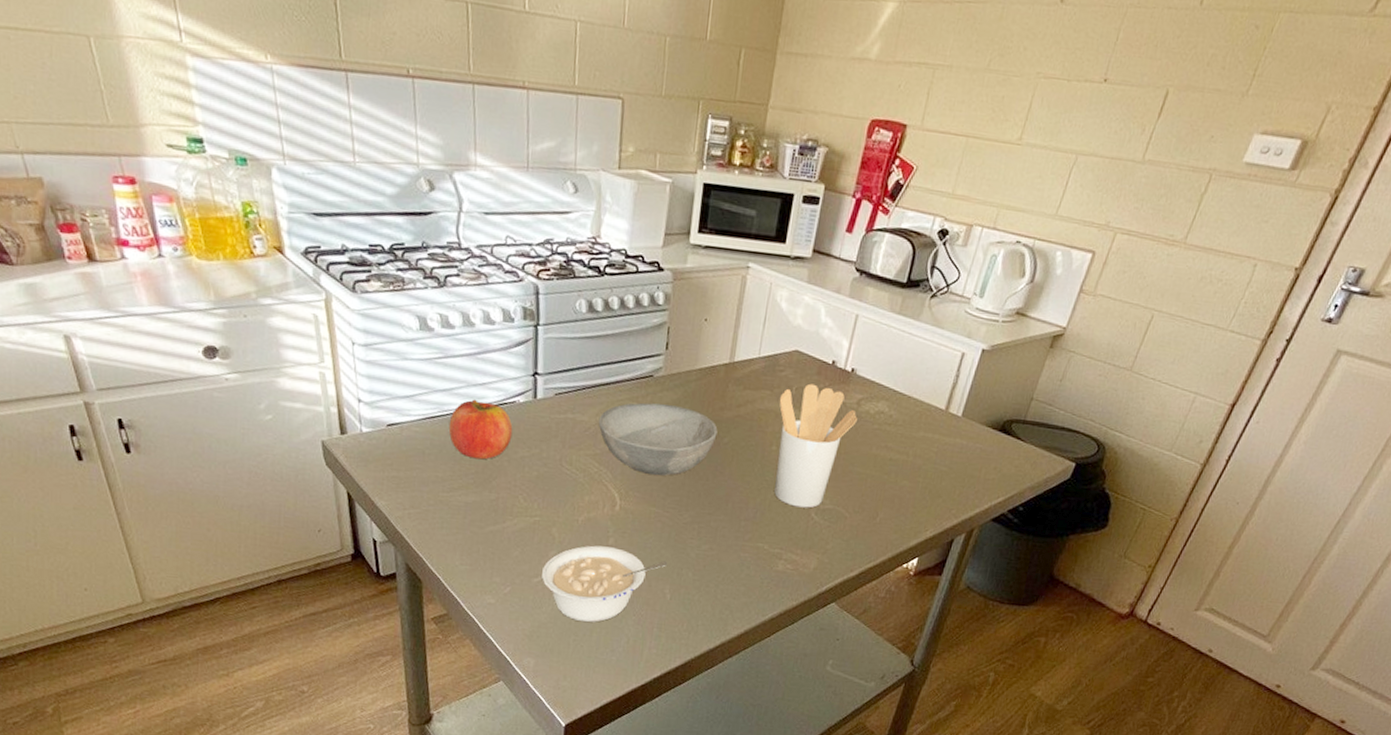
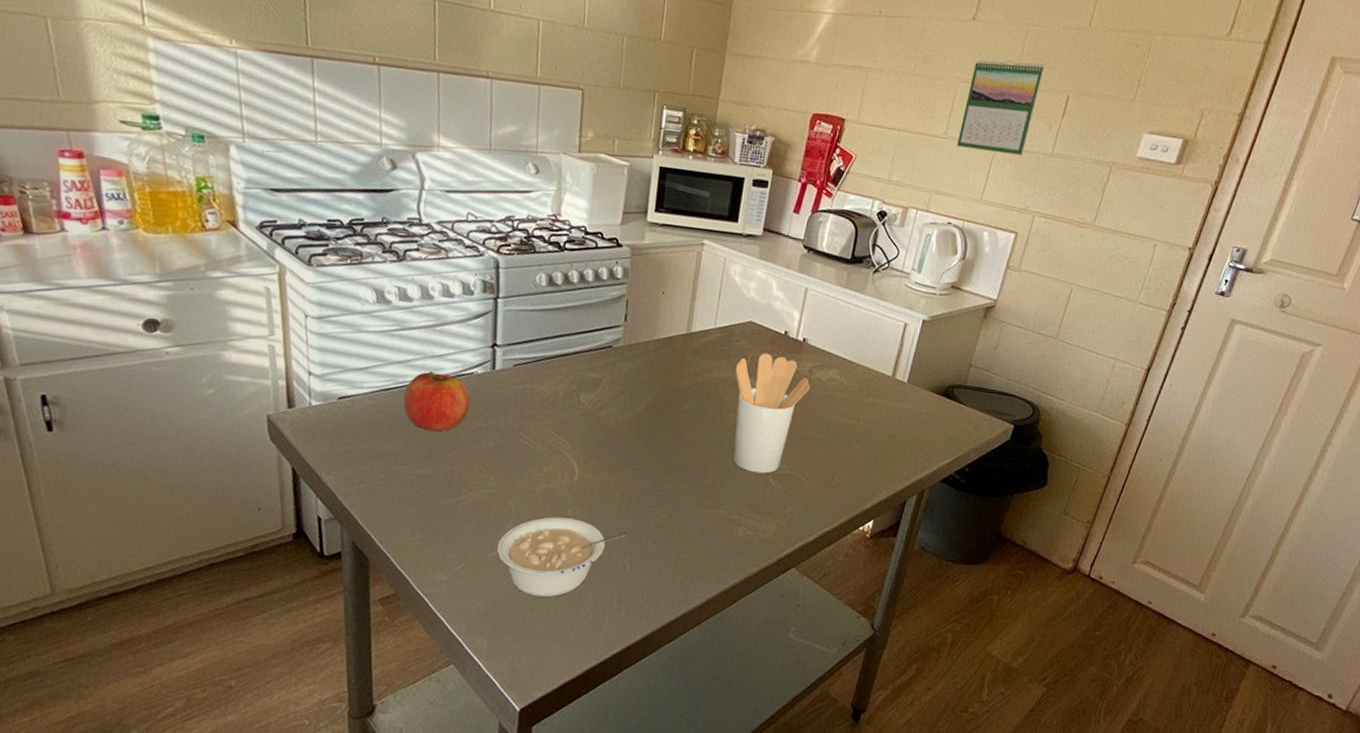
bowl: present [598,403,718,476] -> none [557,373,676,445]
calendar: none [1033,49,1143,163] -> present [957,59,1045,156]

